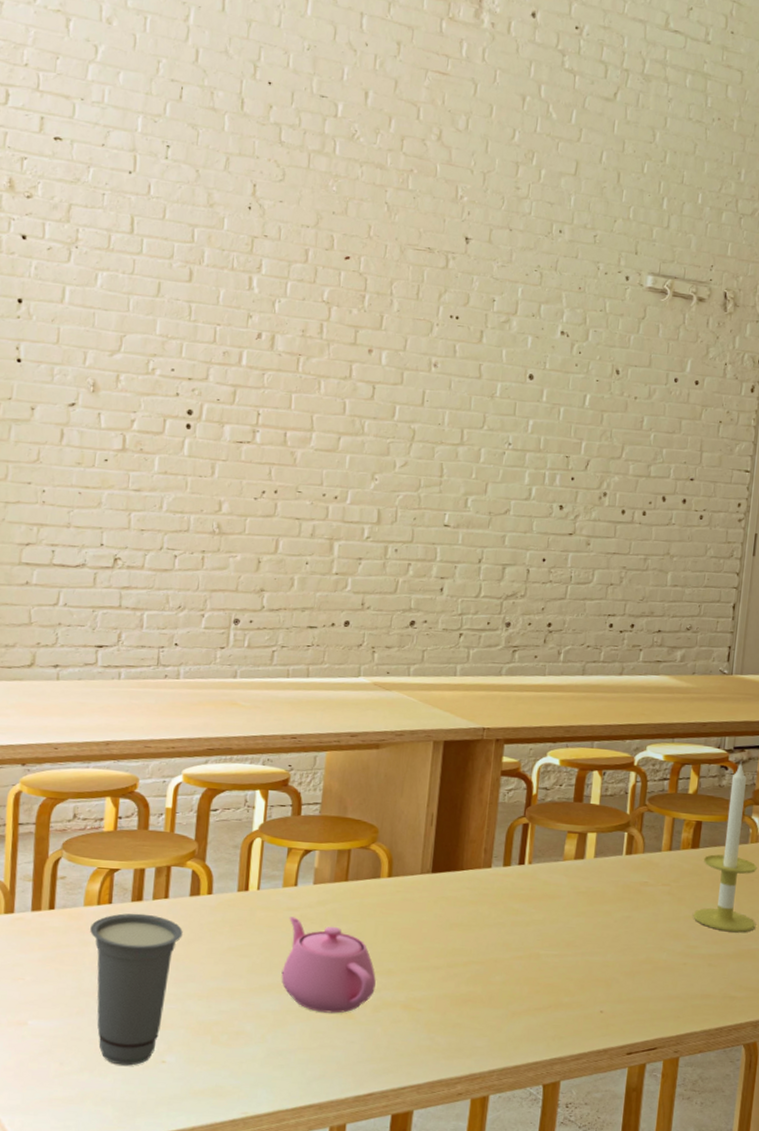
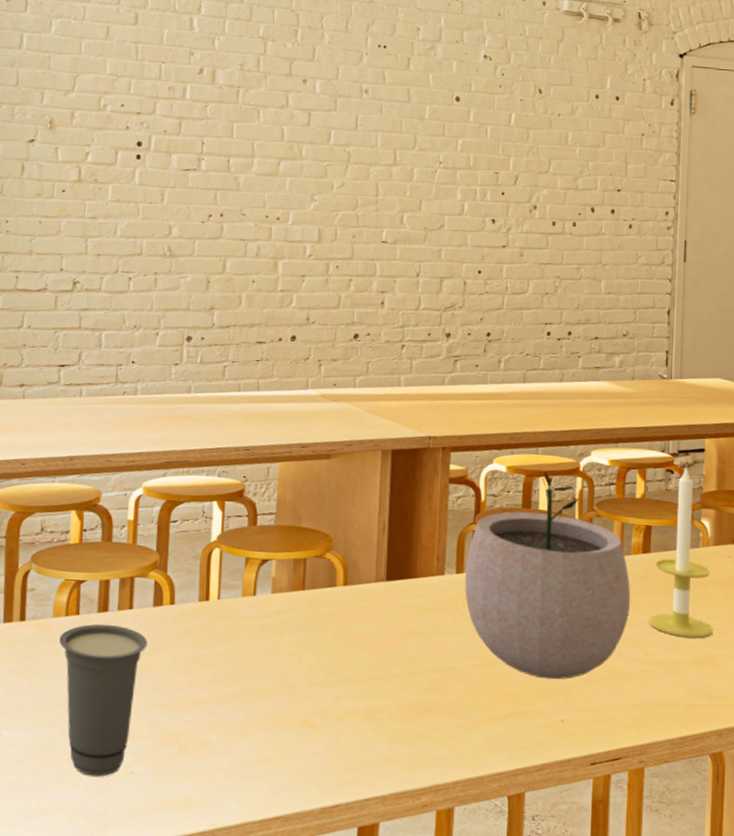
teapot: present [281,916,376,1014] -> none [244,626,336,723]
plant pot: none [511,765,677,972] -> present [465,471,631,680]

